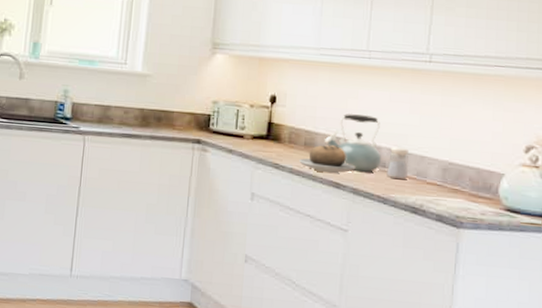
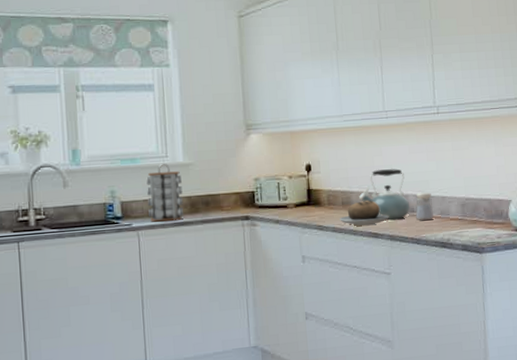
spice rack: none [98,70,137,133] -> present [146,164,184,223]

